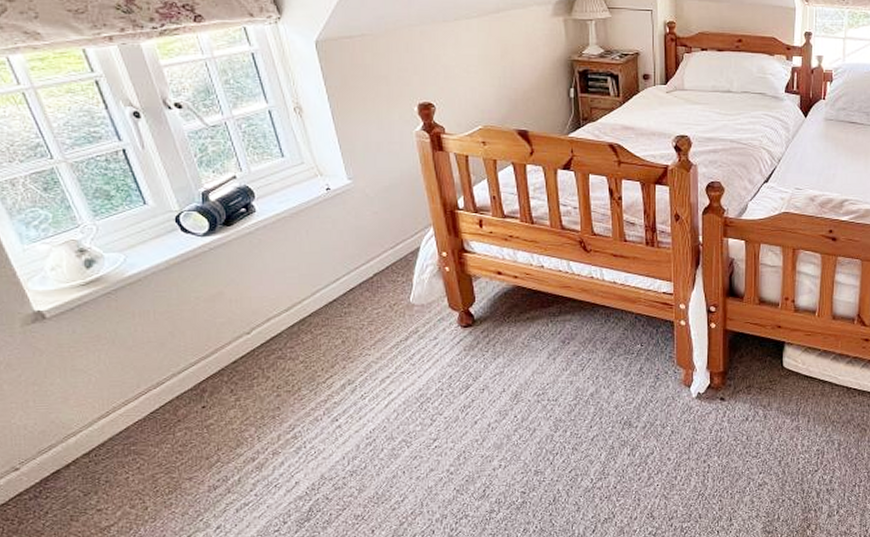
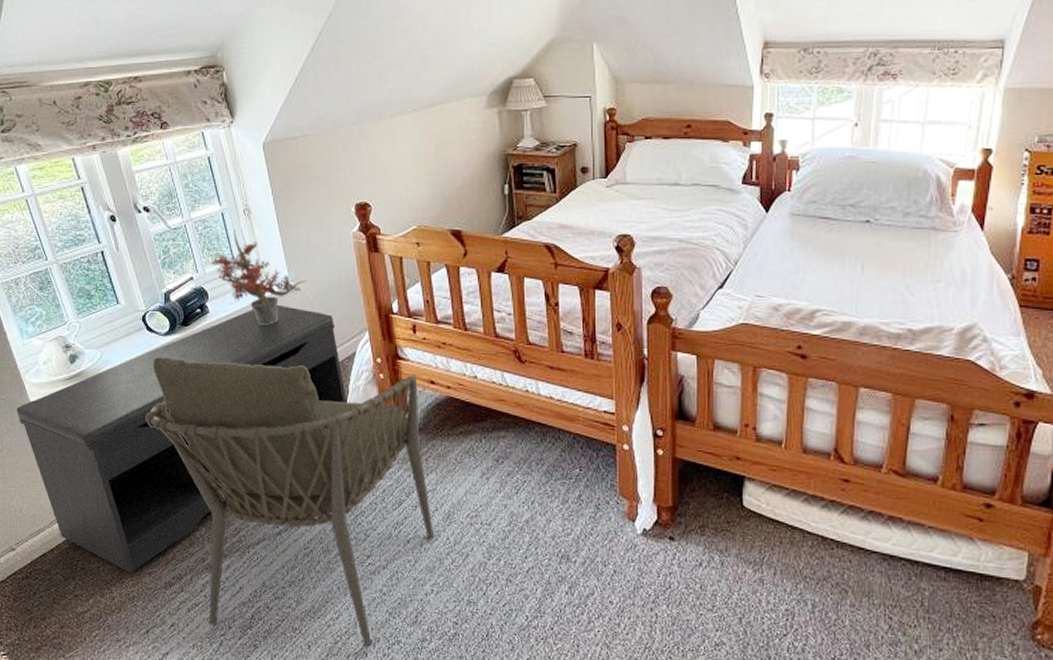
bench: none [16,202,410,481] -> present [16,304,346,574]
armchair: none [181,259,502,525] -> present [145,357,435,648]
potted plant: none [257,127,367,223] -> present [211,229,307,325]

